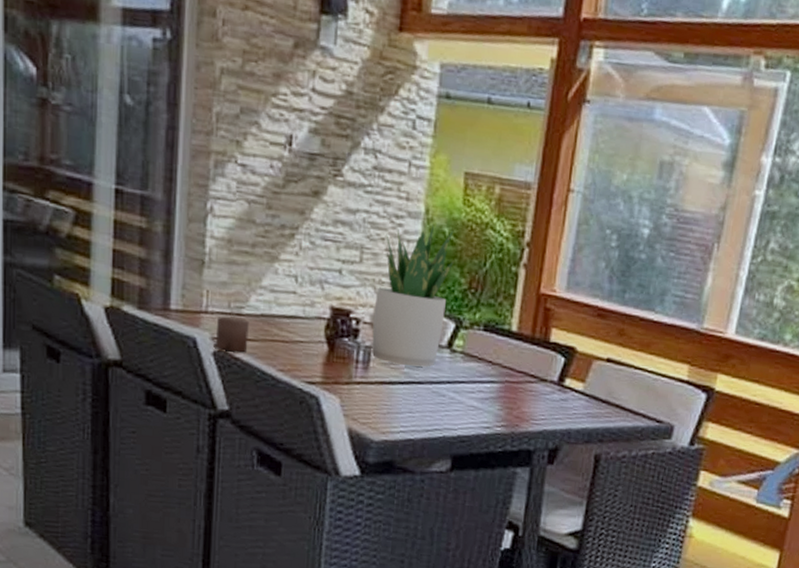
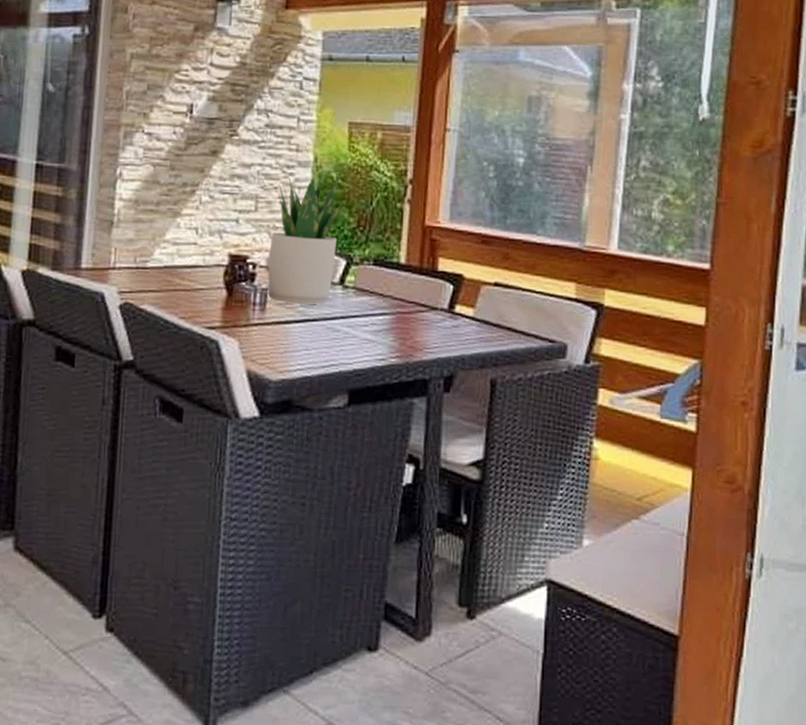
candle: present [215,310,249,353] -> none [121,265,153,304]

